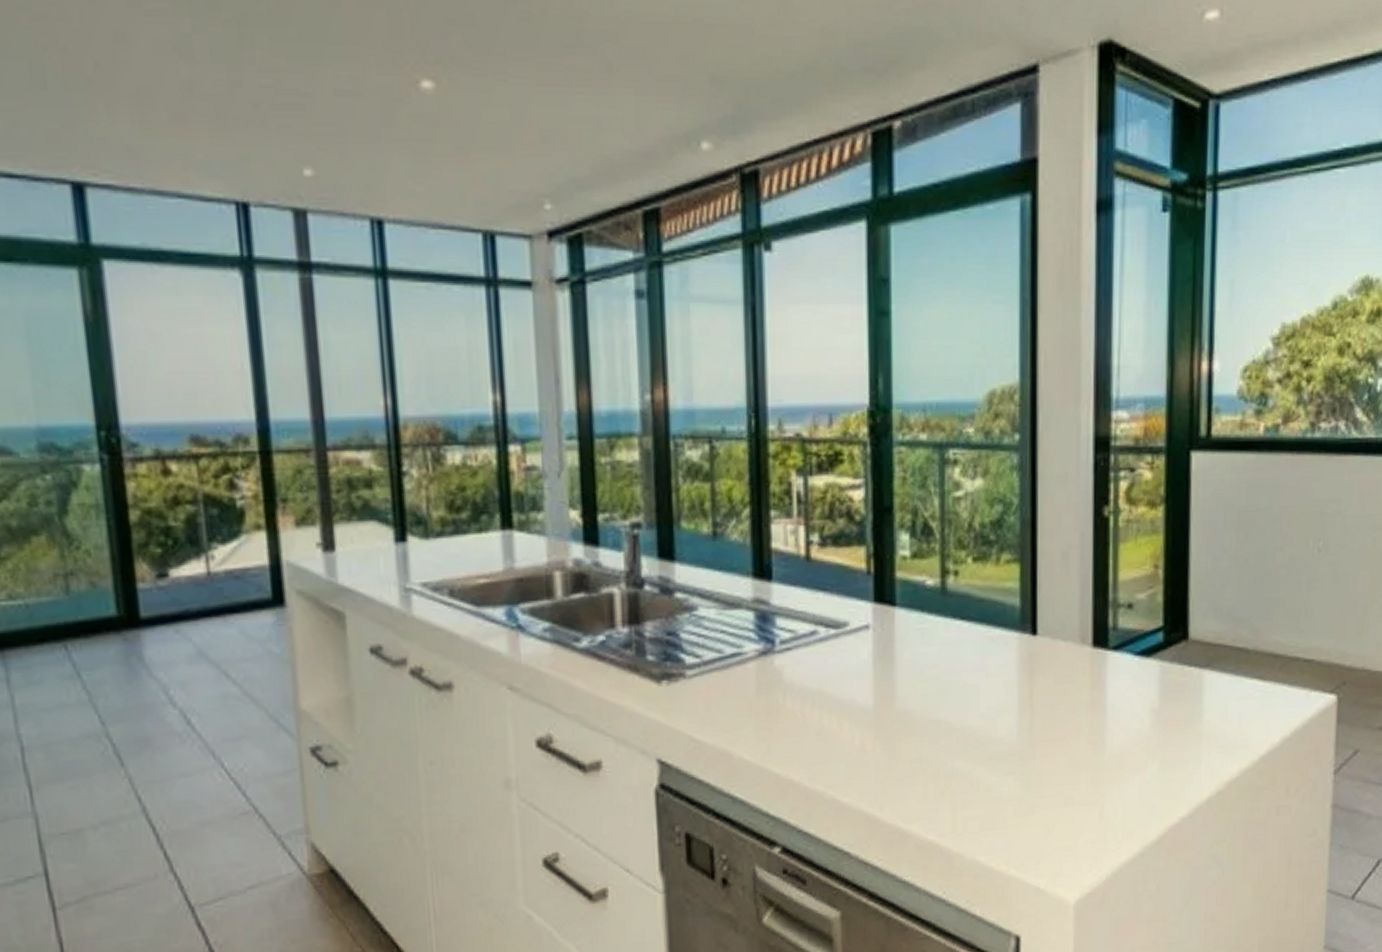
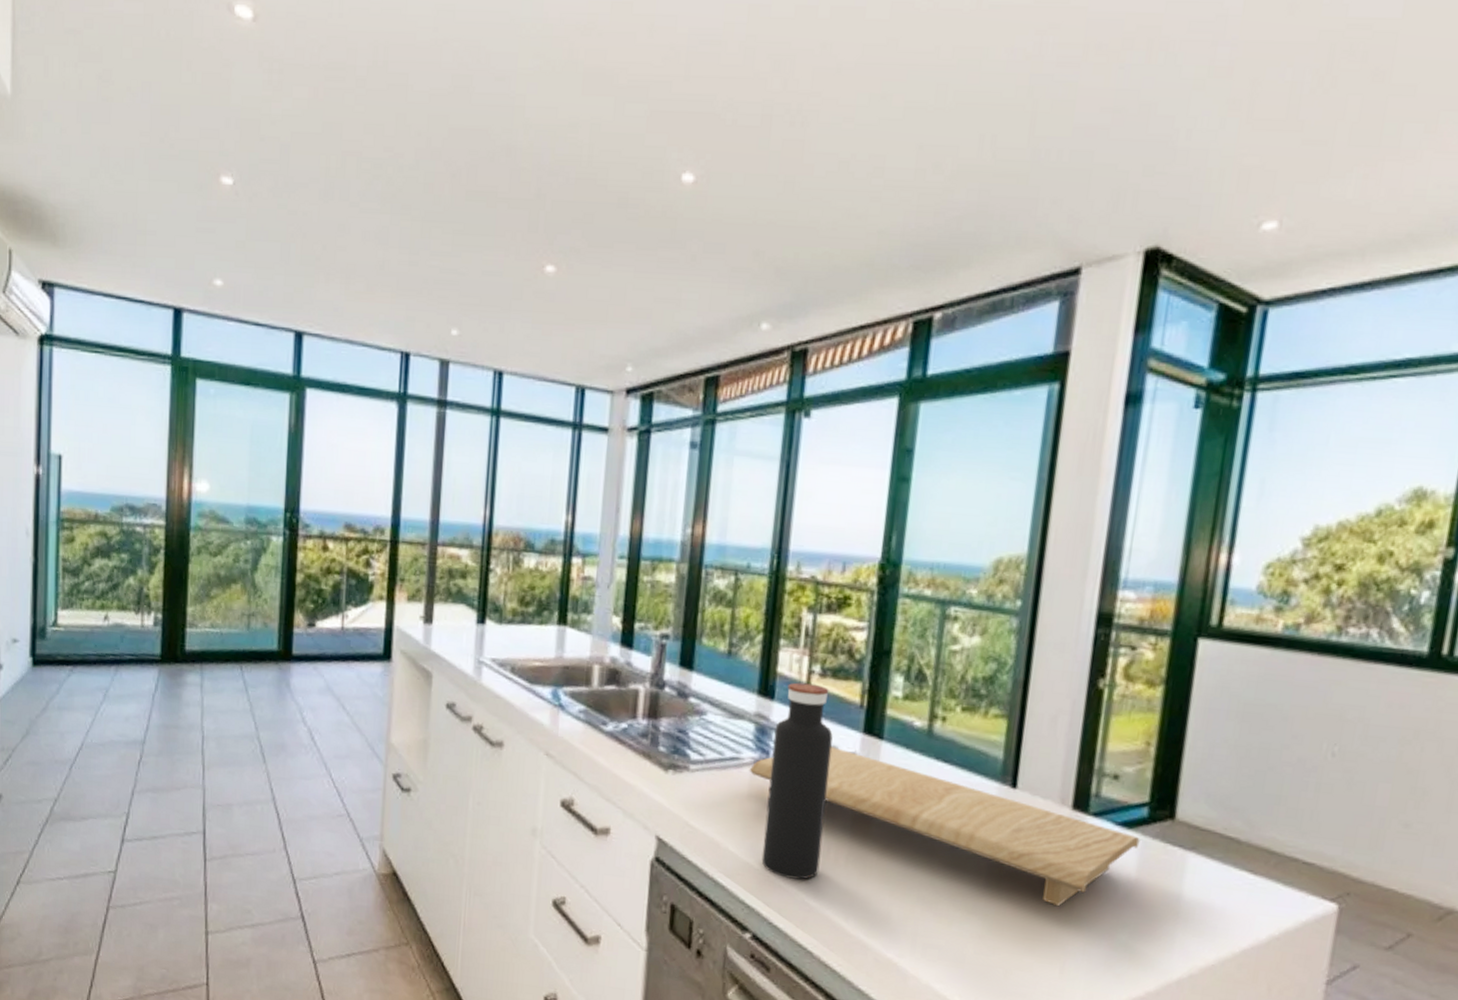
cutting board: none [754,623,1159,749] -> present [749,747,1140,906]
water bottle: none [777,556,846,778] -> present [761,682,833,880]

